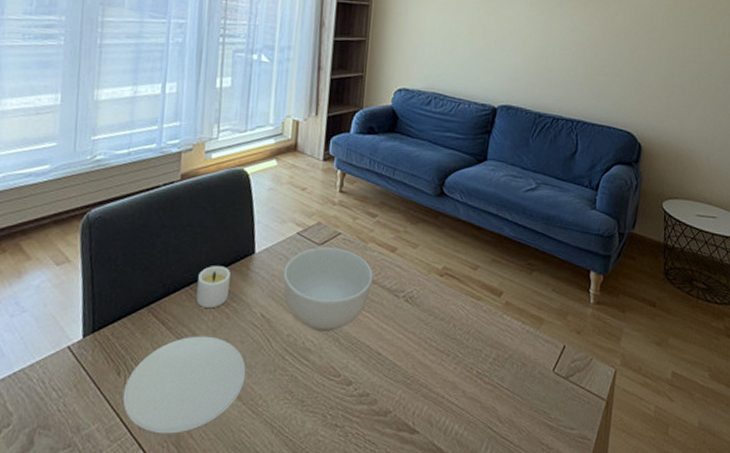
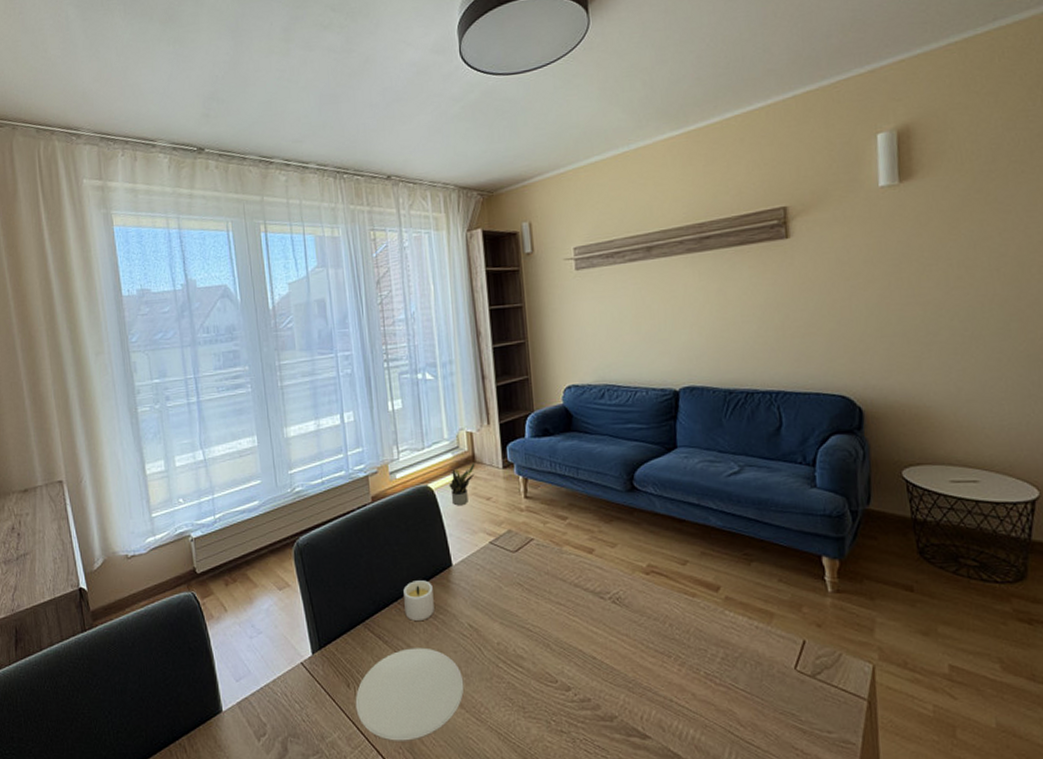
potted plant: none [265,151,297,194] -> present [449,462,475,506]
bowl: present [283,246,373,332] -> none [483,553,574,638]

